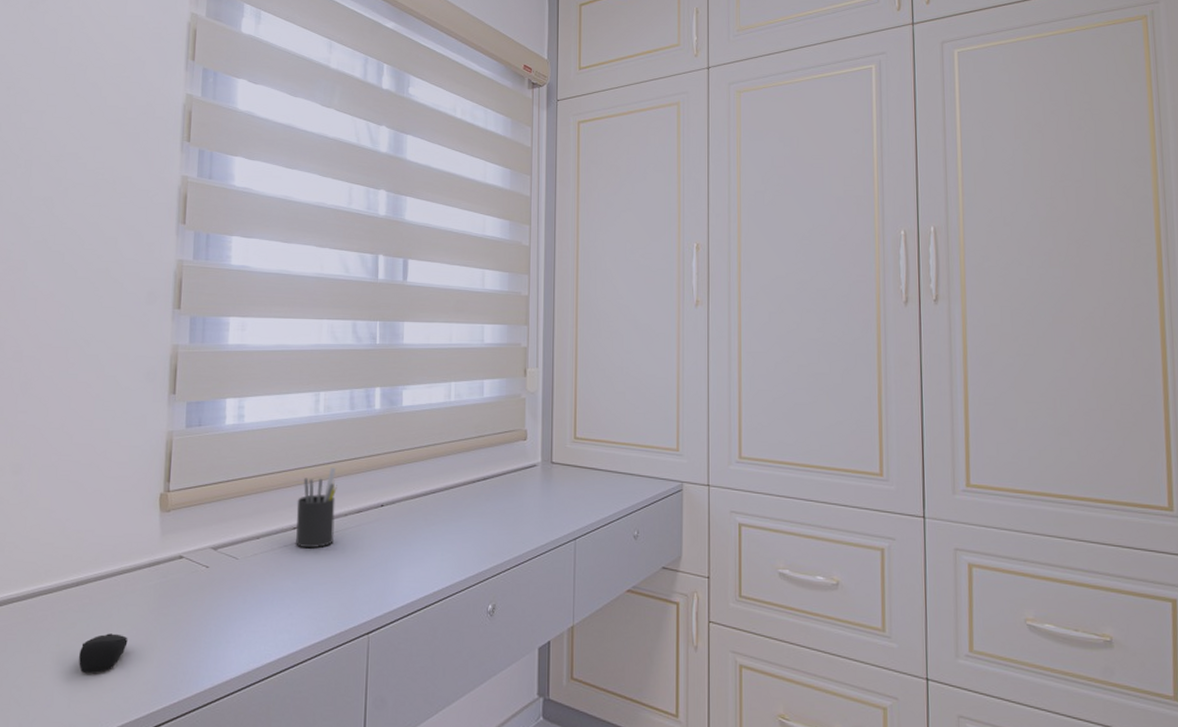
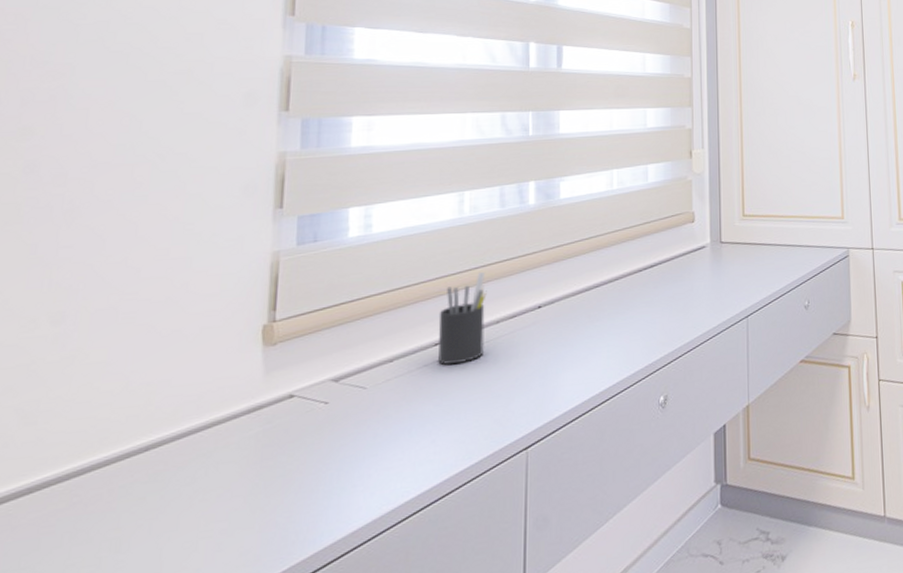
computer mouse: present [79,633,128,674] -> none [148,500,219,558]

